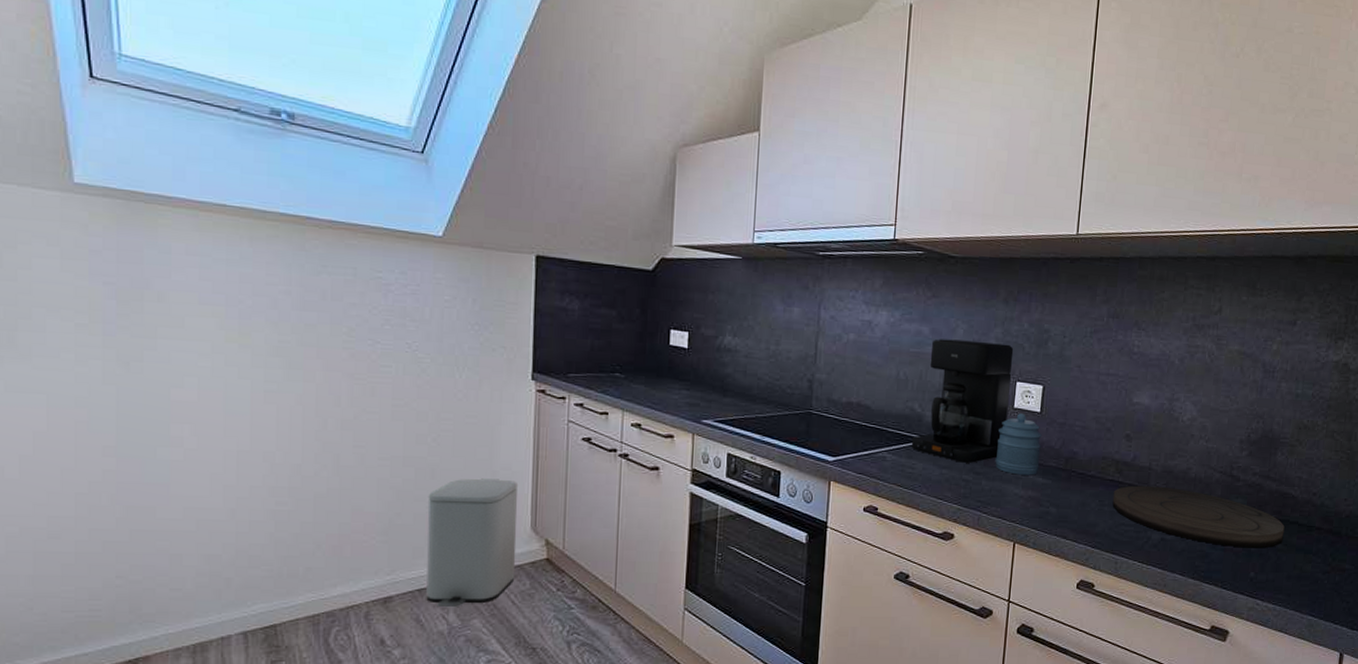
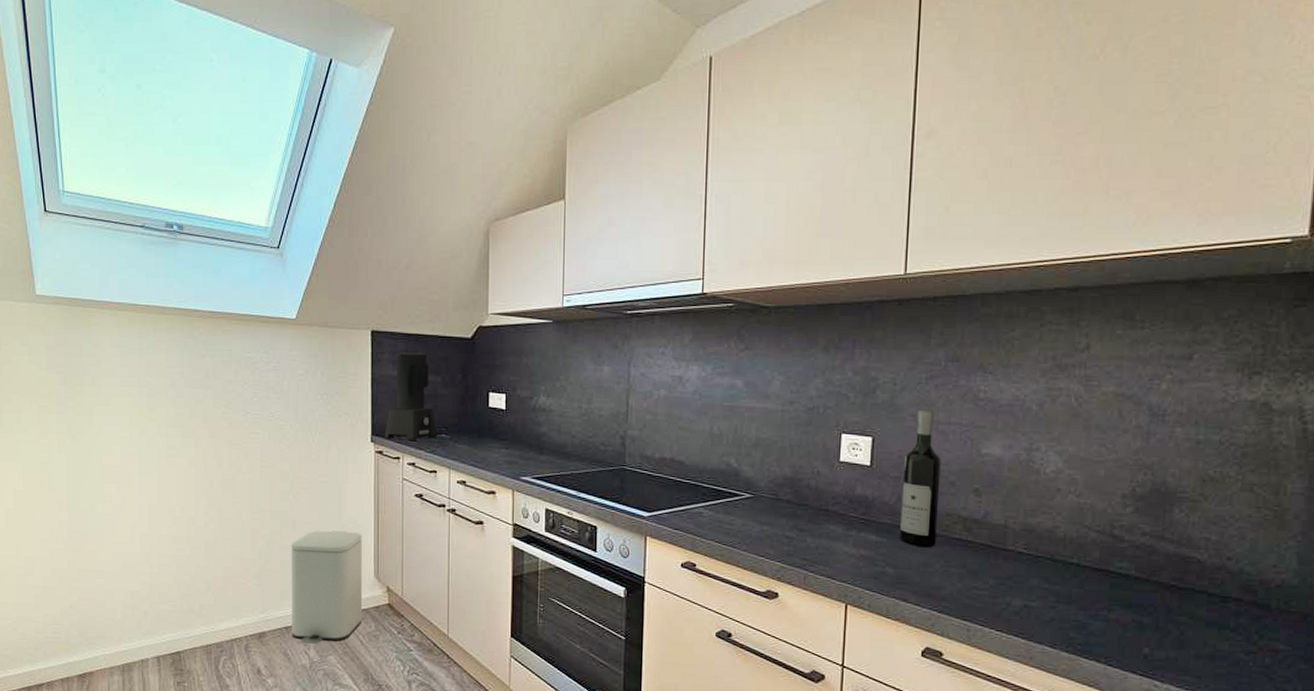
blender: none [548,281,610,380] -> present [385,351,437,442]
coffee maker: present [911,339,1014,463] -> none [728,391,837,519]
jar: present [995,413,1042,475] -> none [821,467,873,533]
bottle: none [1062,360,1101,489] -> present [900,409,941,548]
cutting board: present [1112,485,1285,548] -> none [961,545,1189,621]

